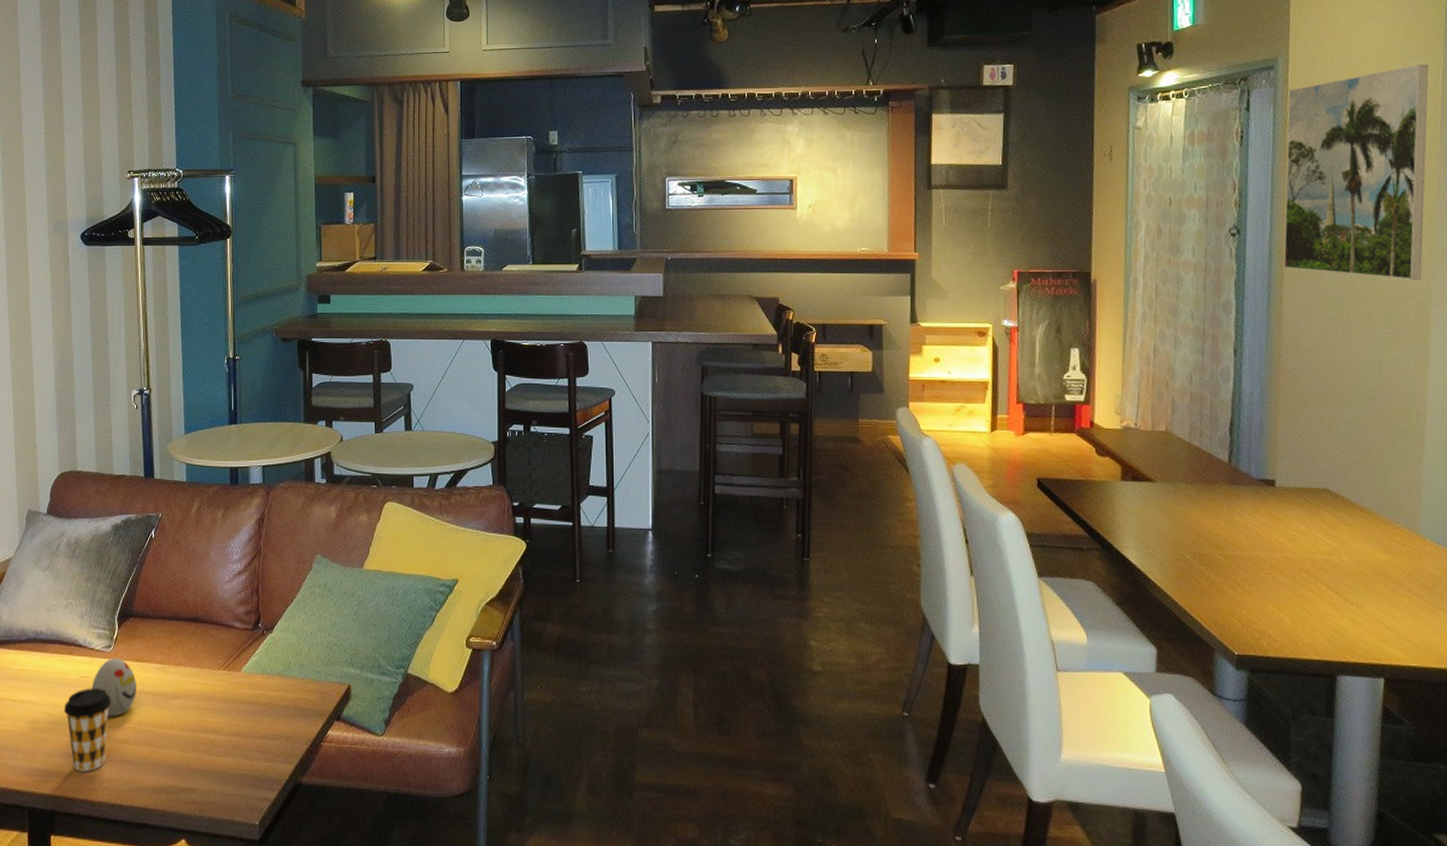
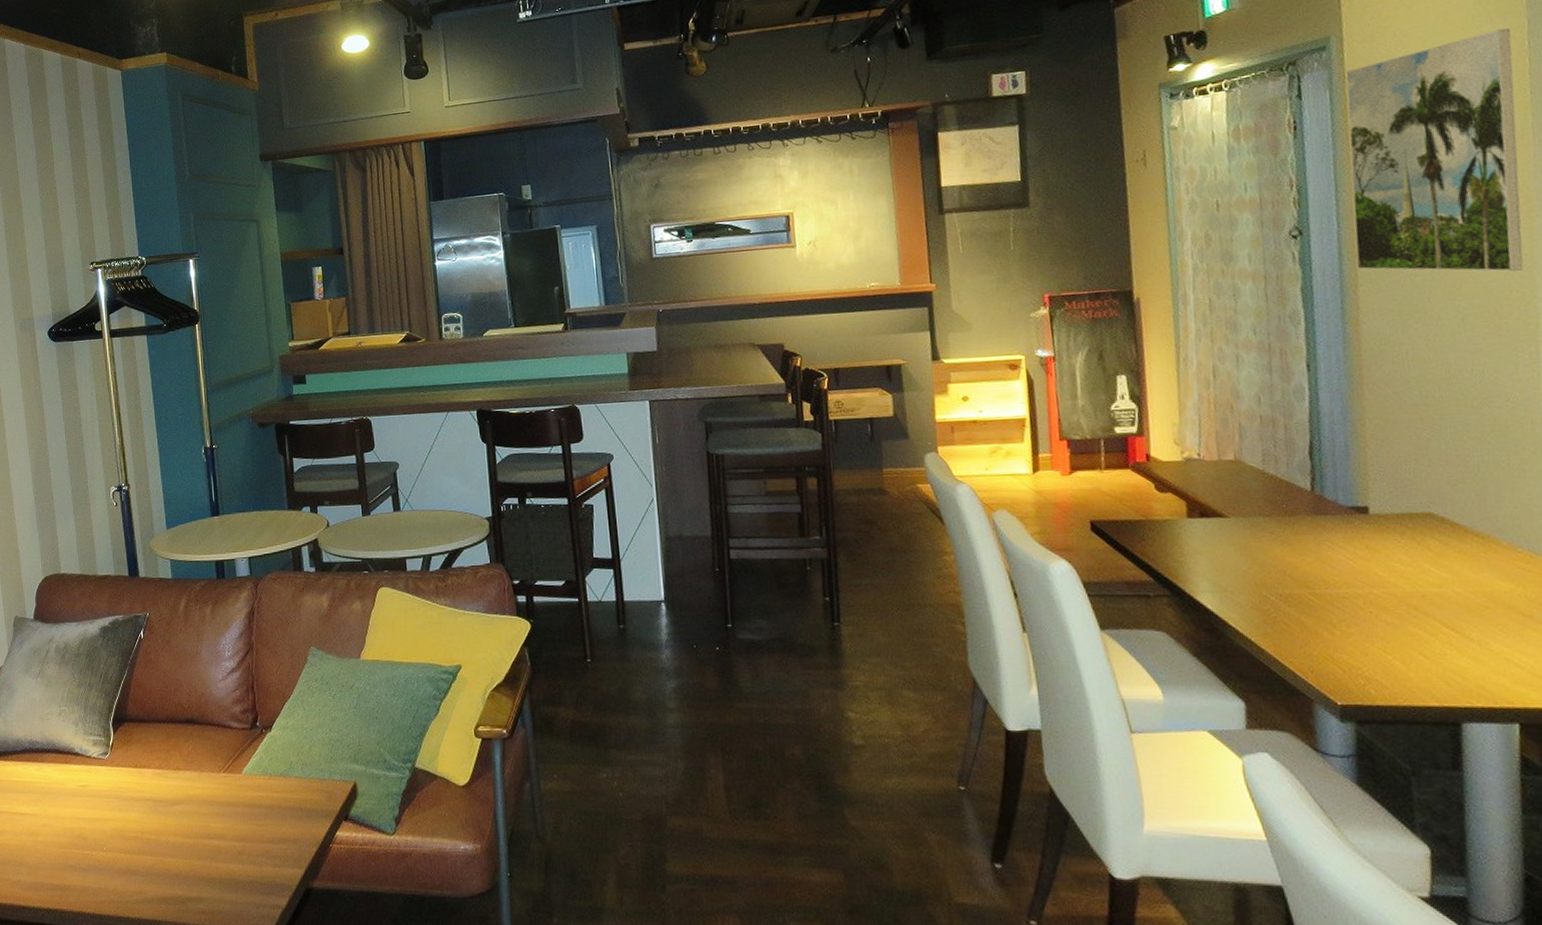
coffee cup: present [63,688,112,772] -> none [64,797,113,885]
decorative egg: present [91,658,137,717] -> none [91,765,137,827]

